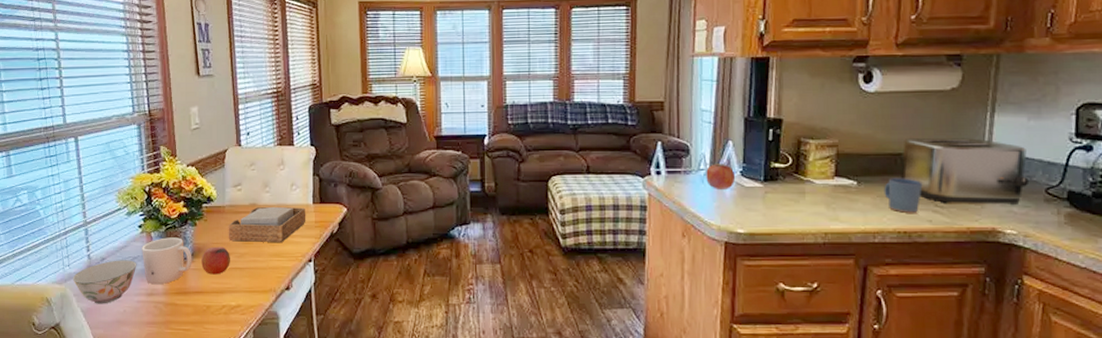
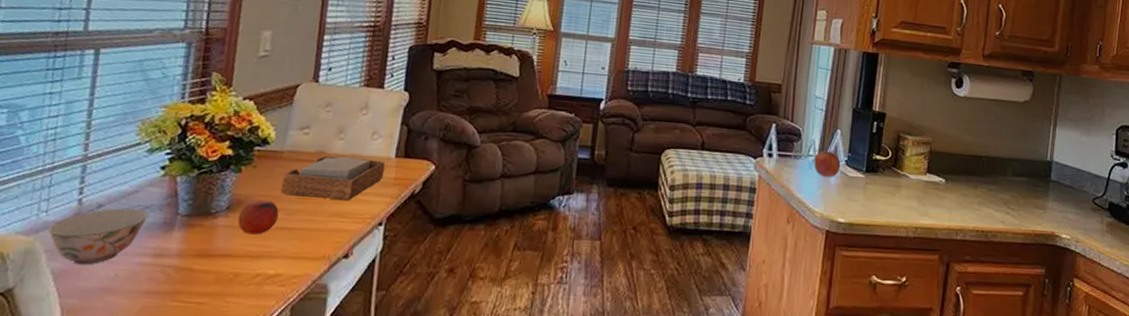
mug: present [142,237,192,285] -> none [155,184,228,244]
mug: present [883,178,923,213] -> none [967,178,998,213]
toaster: present [901,137,1030,205] -> none [981,142,1081,212]

